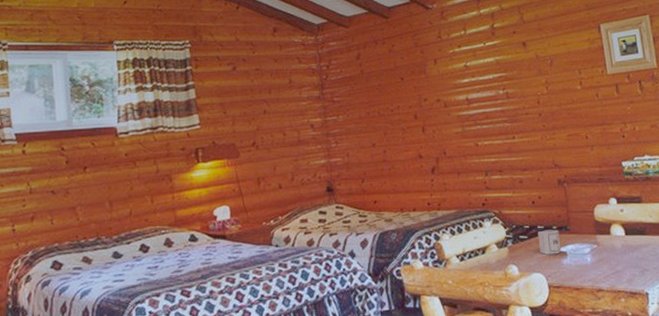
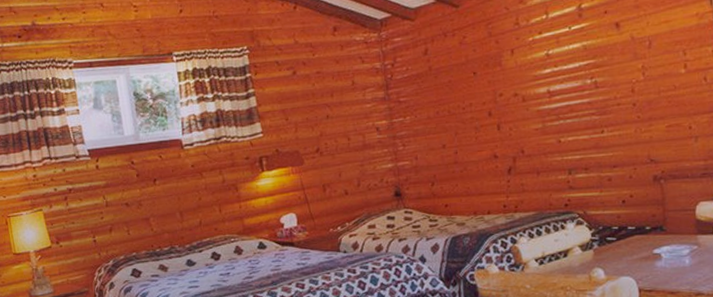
cup: present [538,229,562,255] -> none [628,230,655,257]

